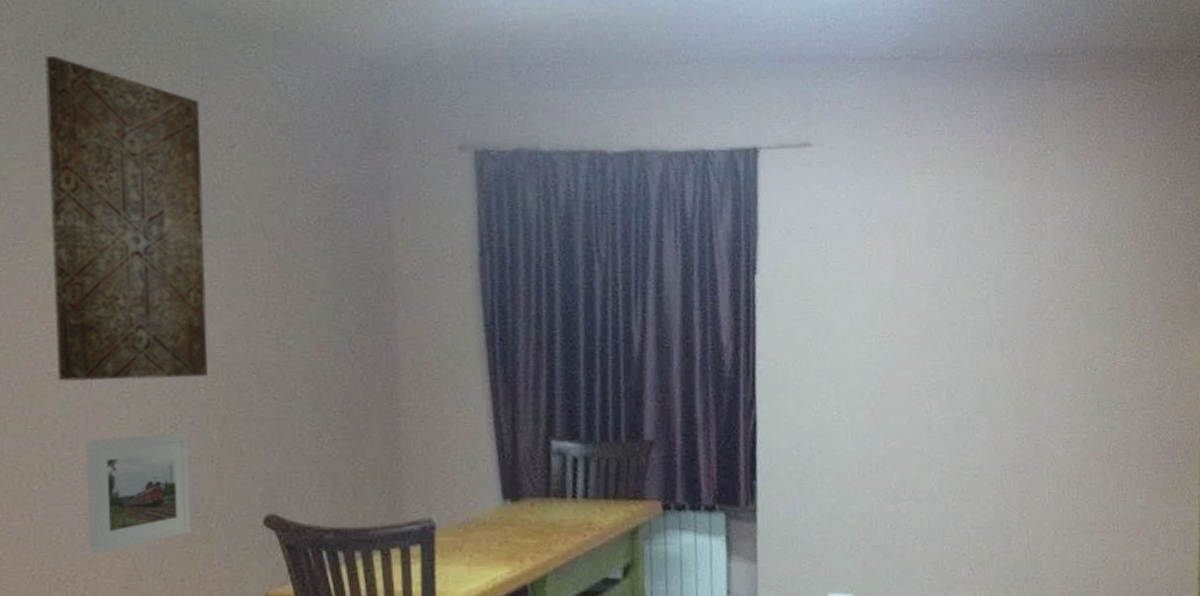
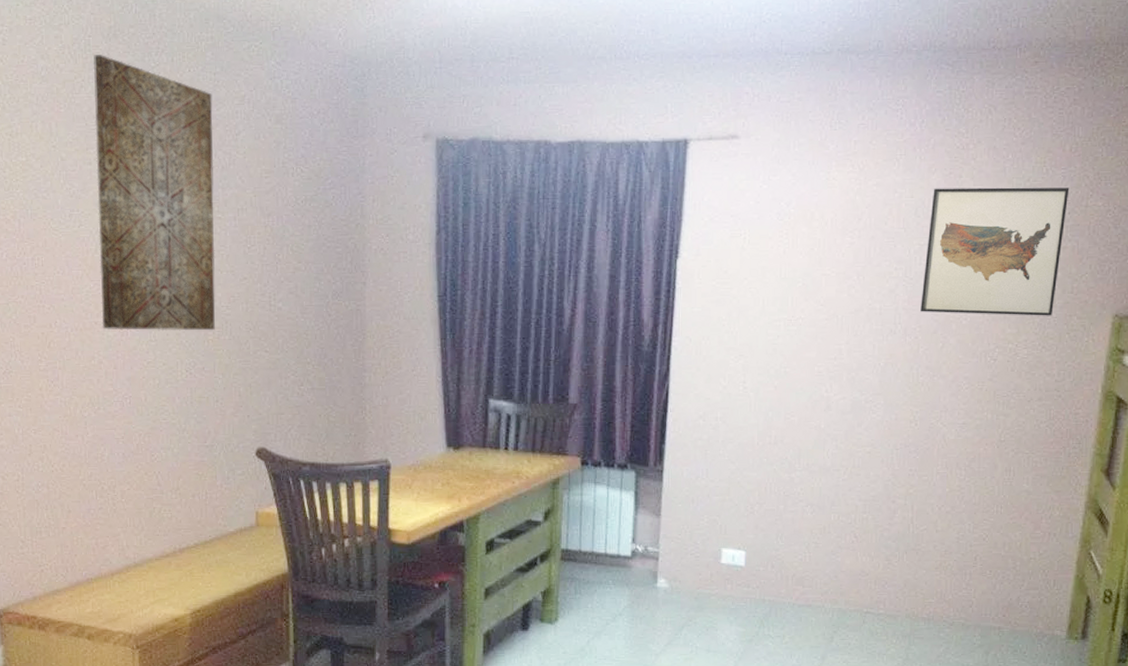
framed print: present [86,432,192,554] -> none [123,376,201,470]
wall art: none [1014,192,1149,323] -> present [920,187,1070,316]

